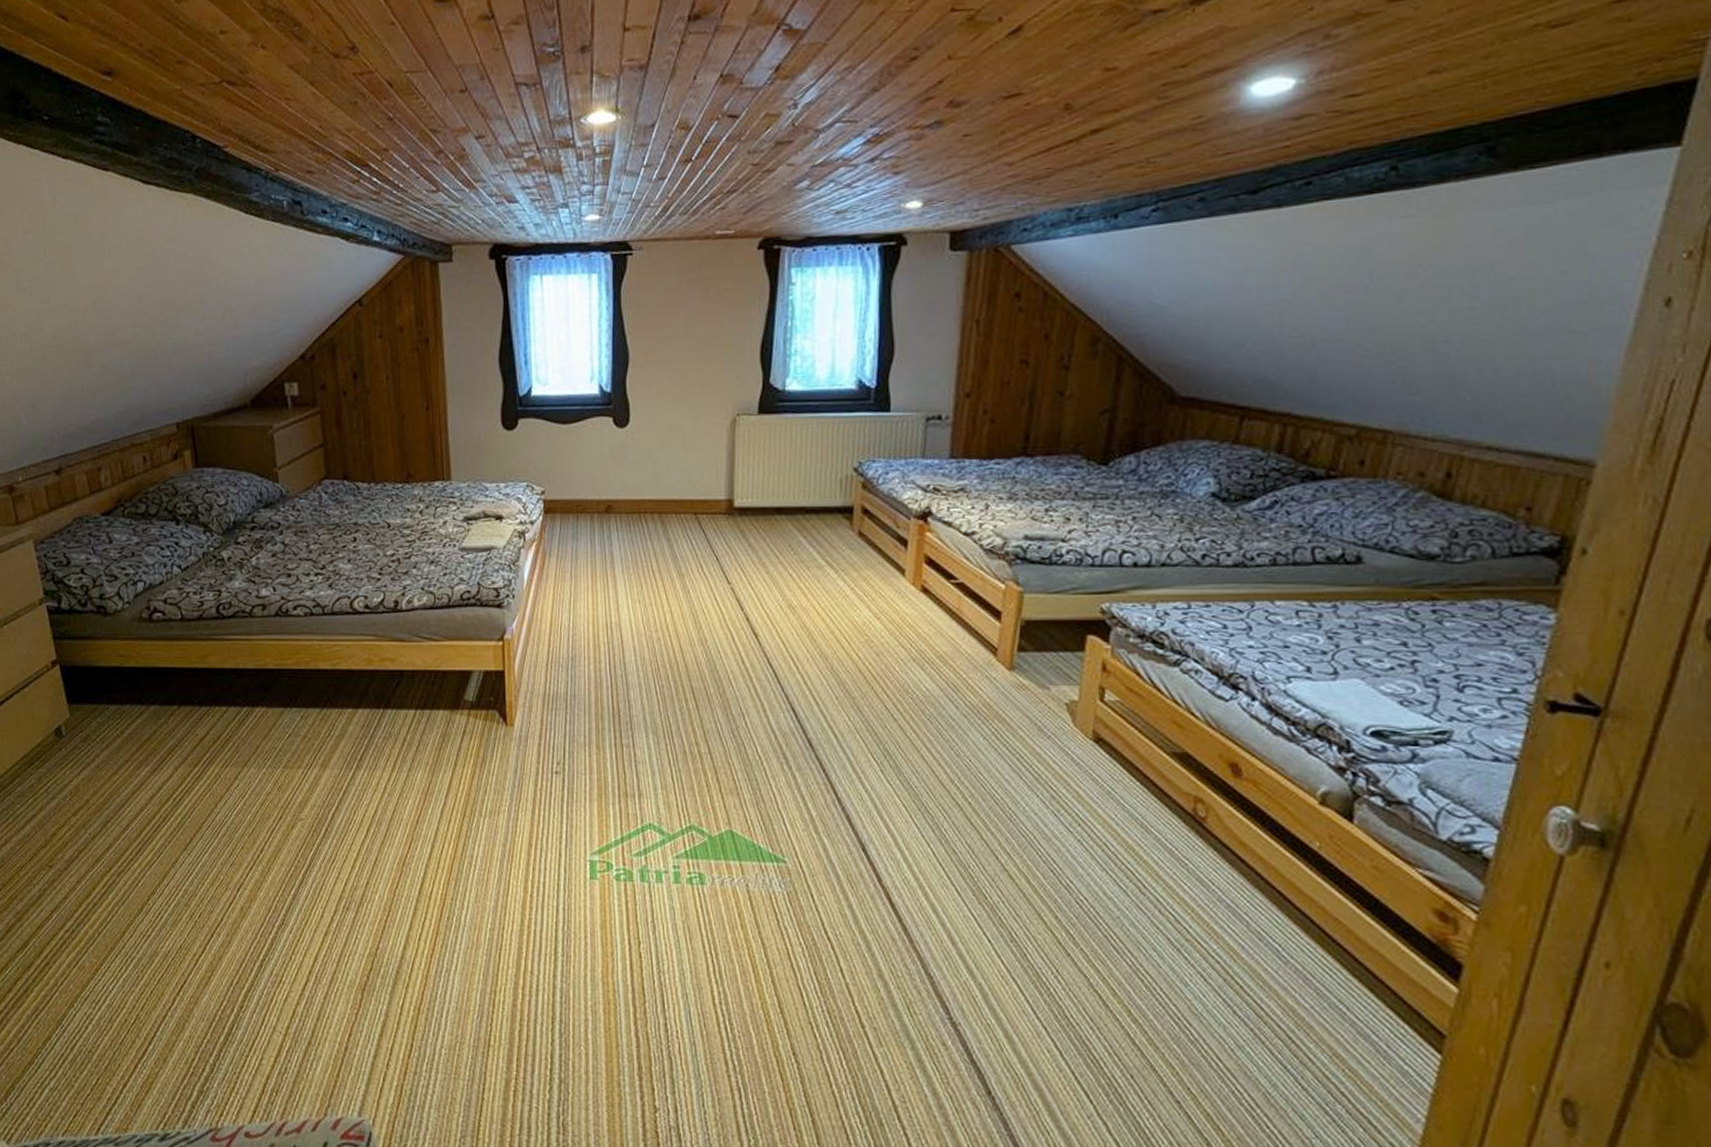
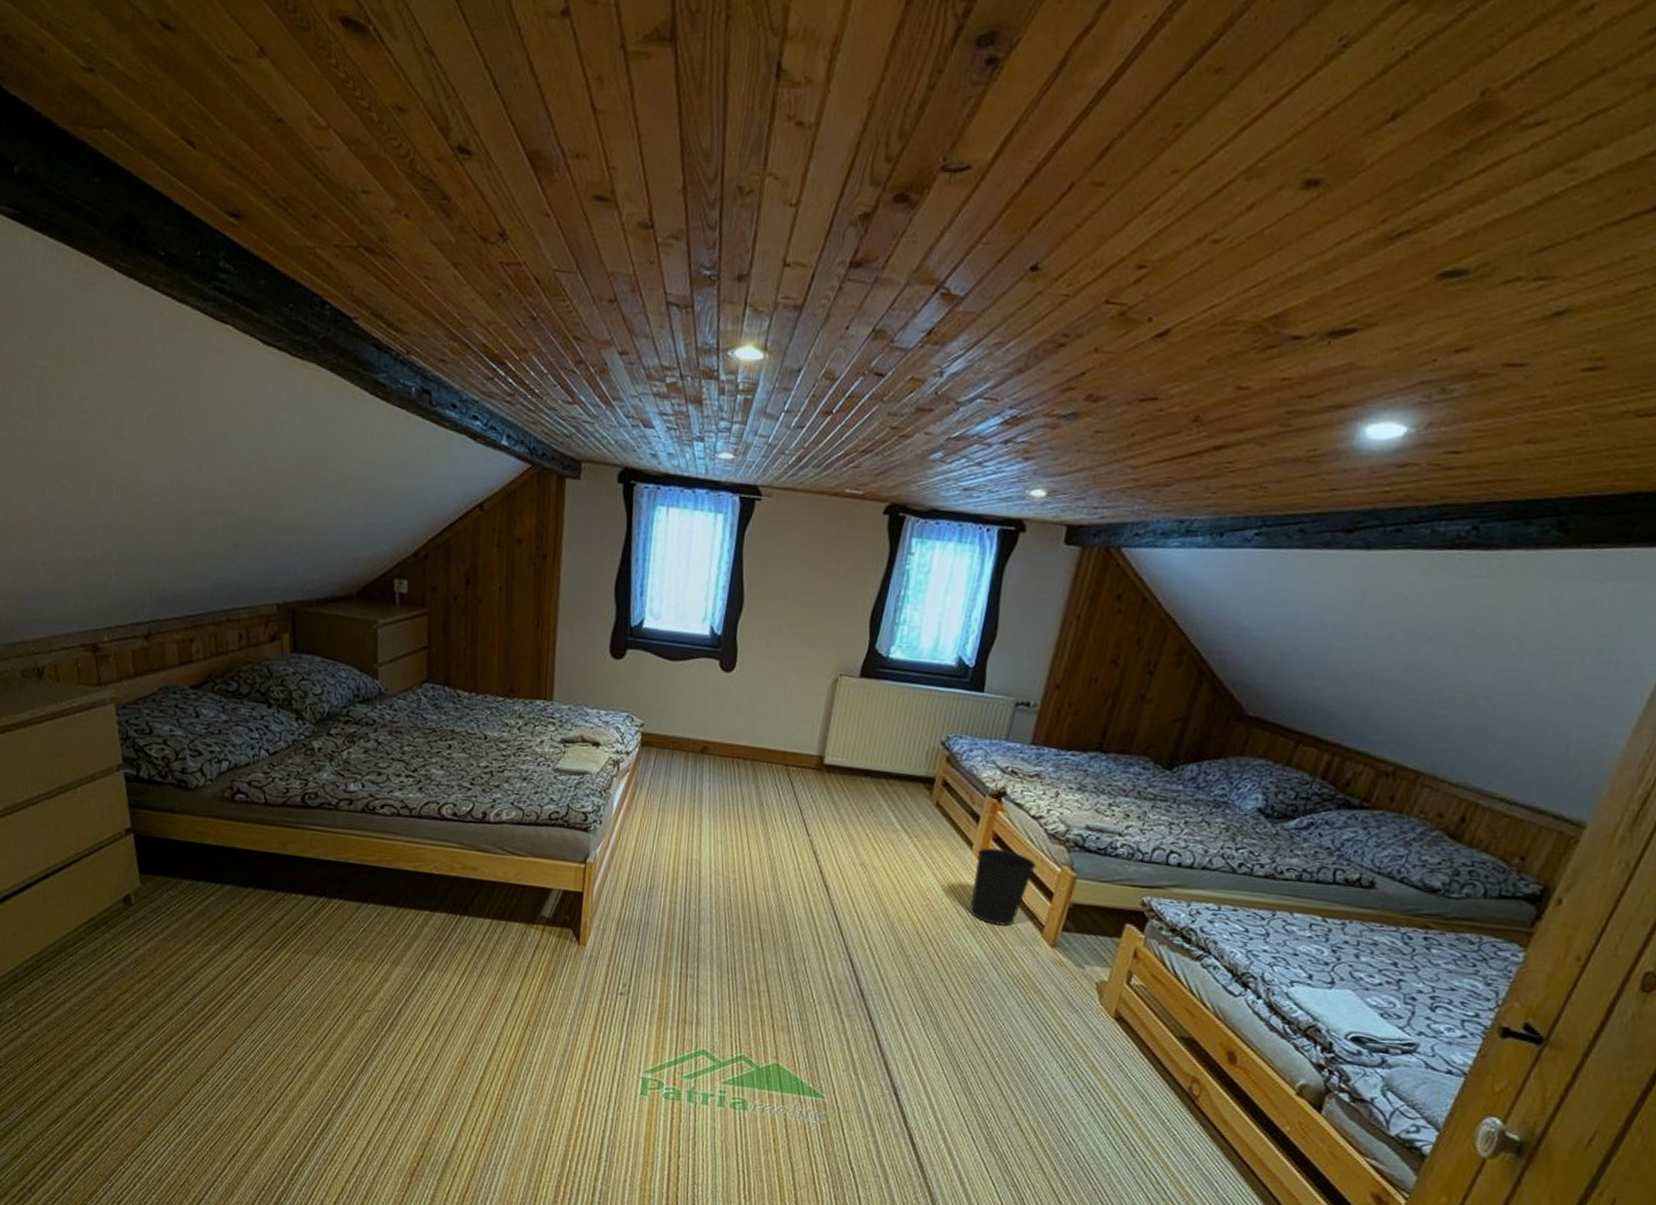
wastebasket: none [911,572,977,654] -> present [969,848,1036,926]

